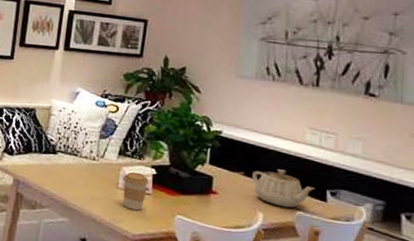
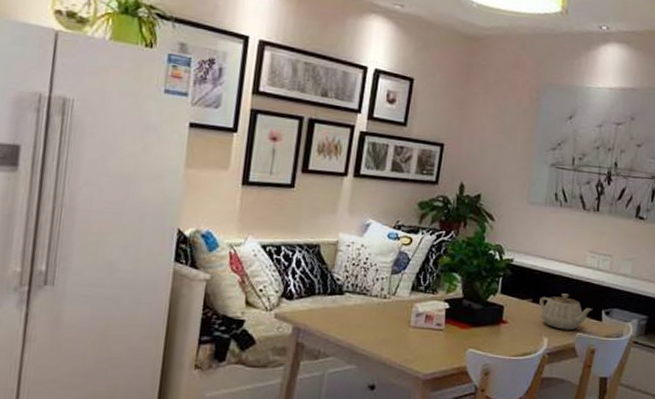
coffee cup: present [123,172,149,211] -> none [414,307,442,349]

